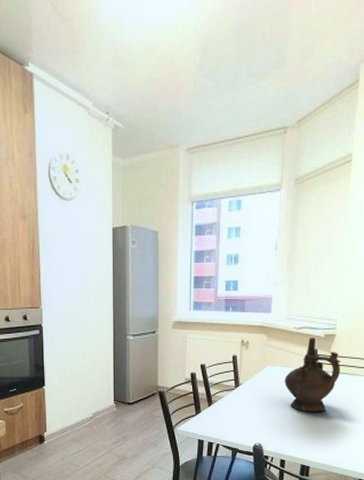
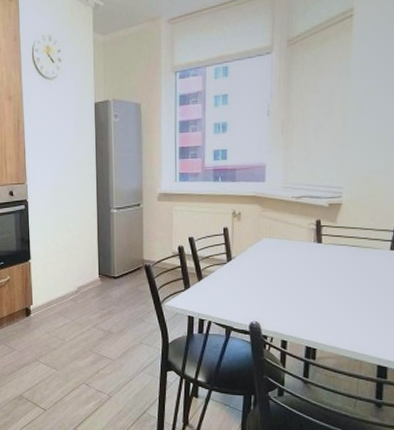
ceremonial vessel: present [285,337,340,412] -> none [283,206,349,289]

